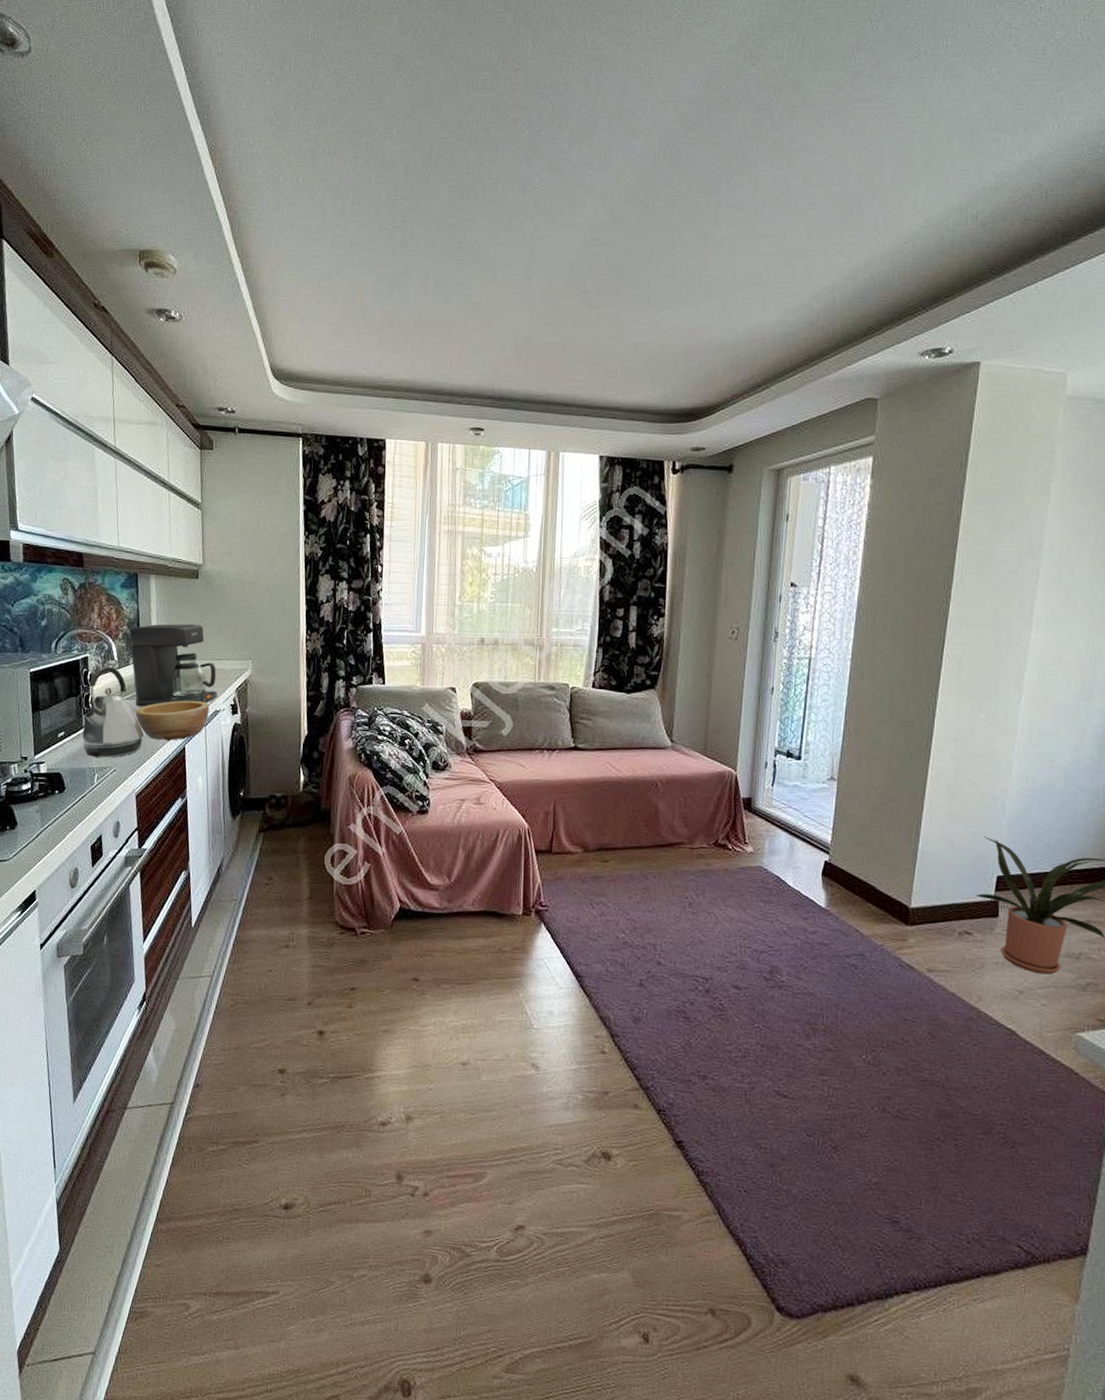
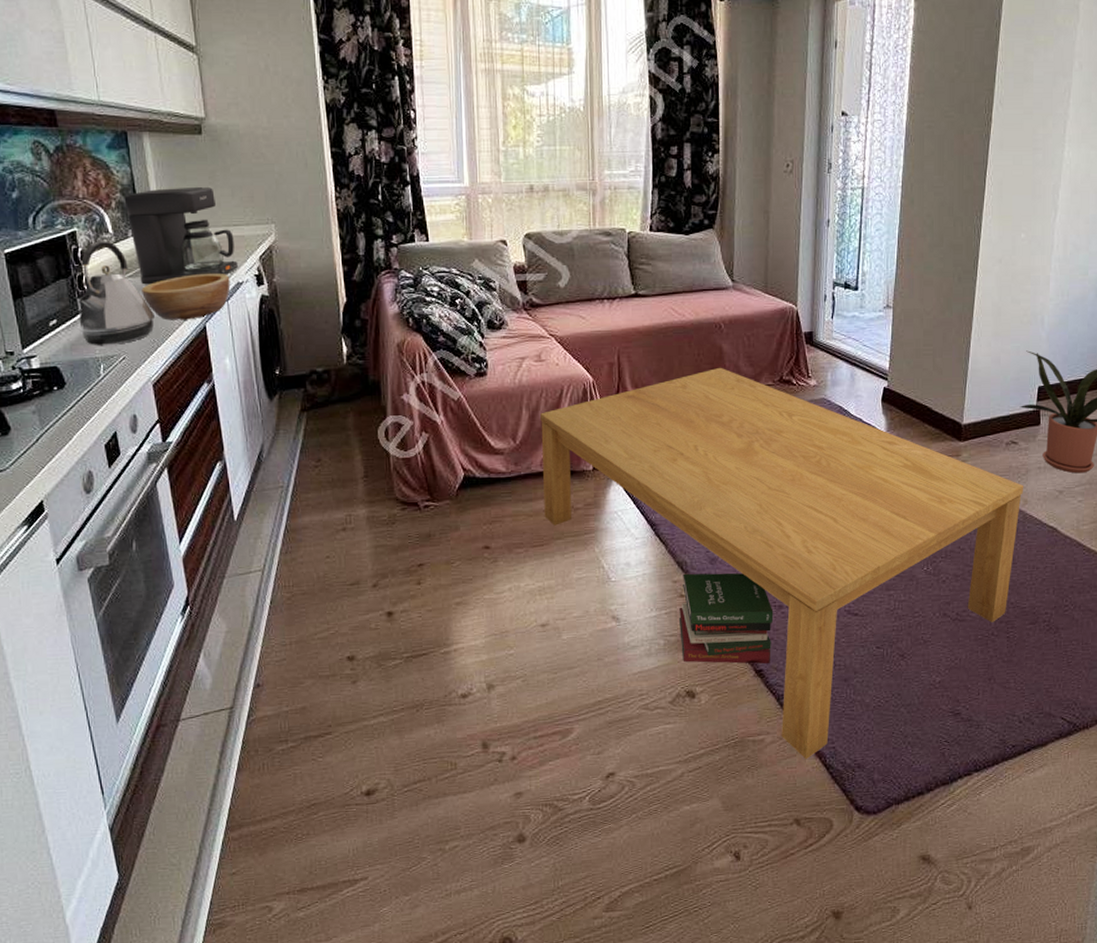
coffee table: none [473,825,979,1245] -> present [540,367,1024,759]
books: none [599,1030,697,1136] -> present [679,573,774,664]

